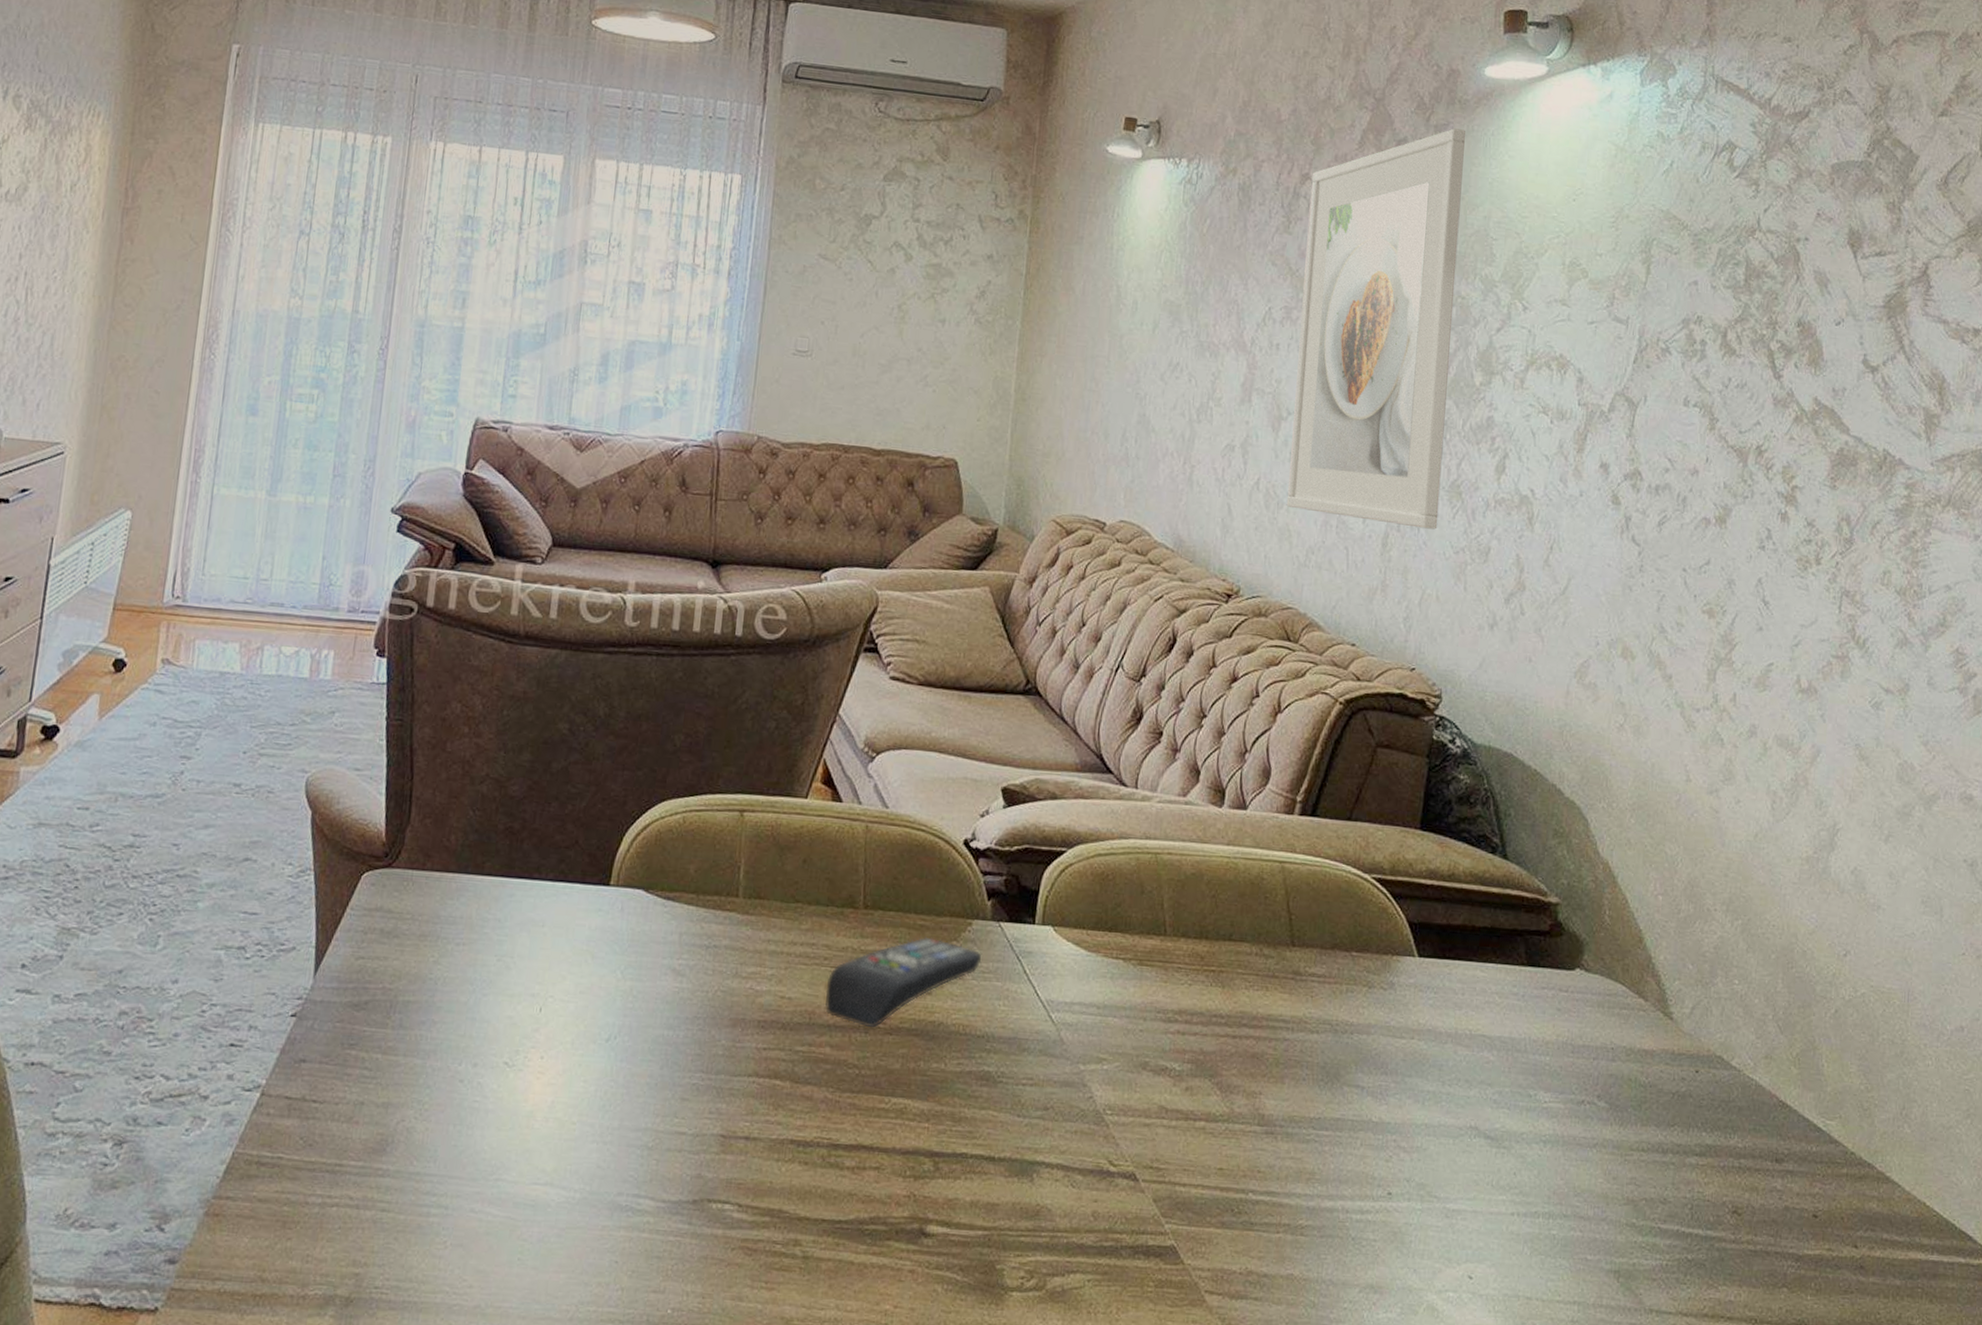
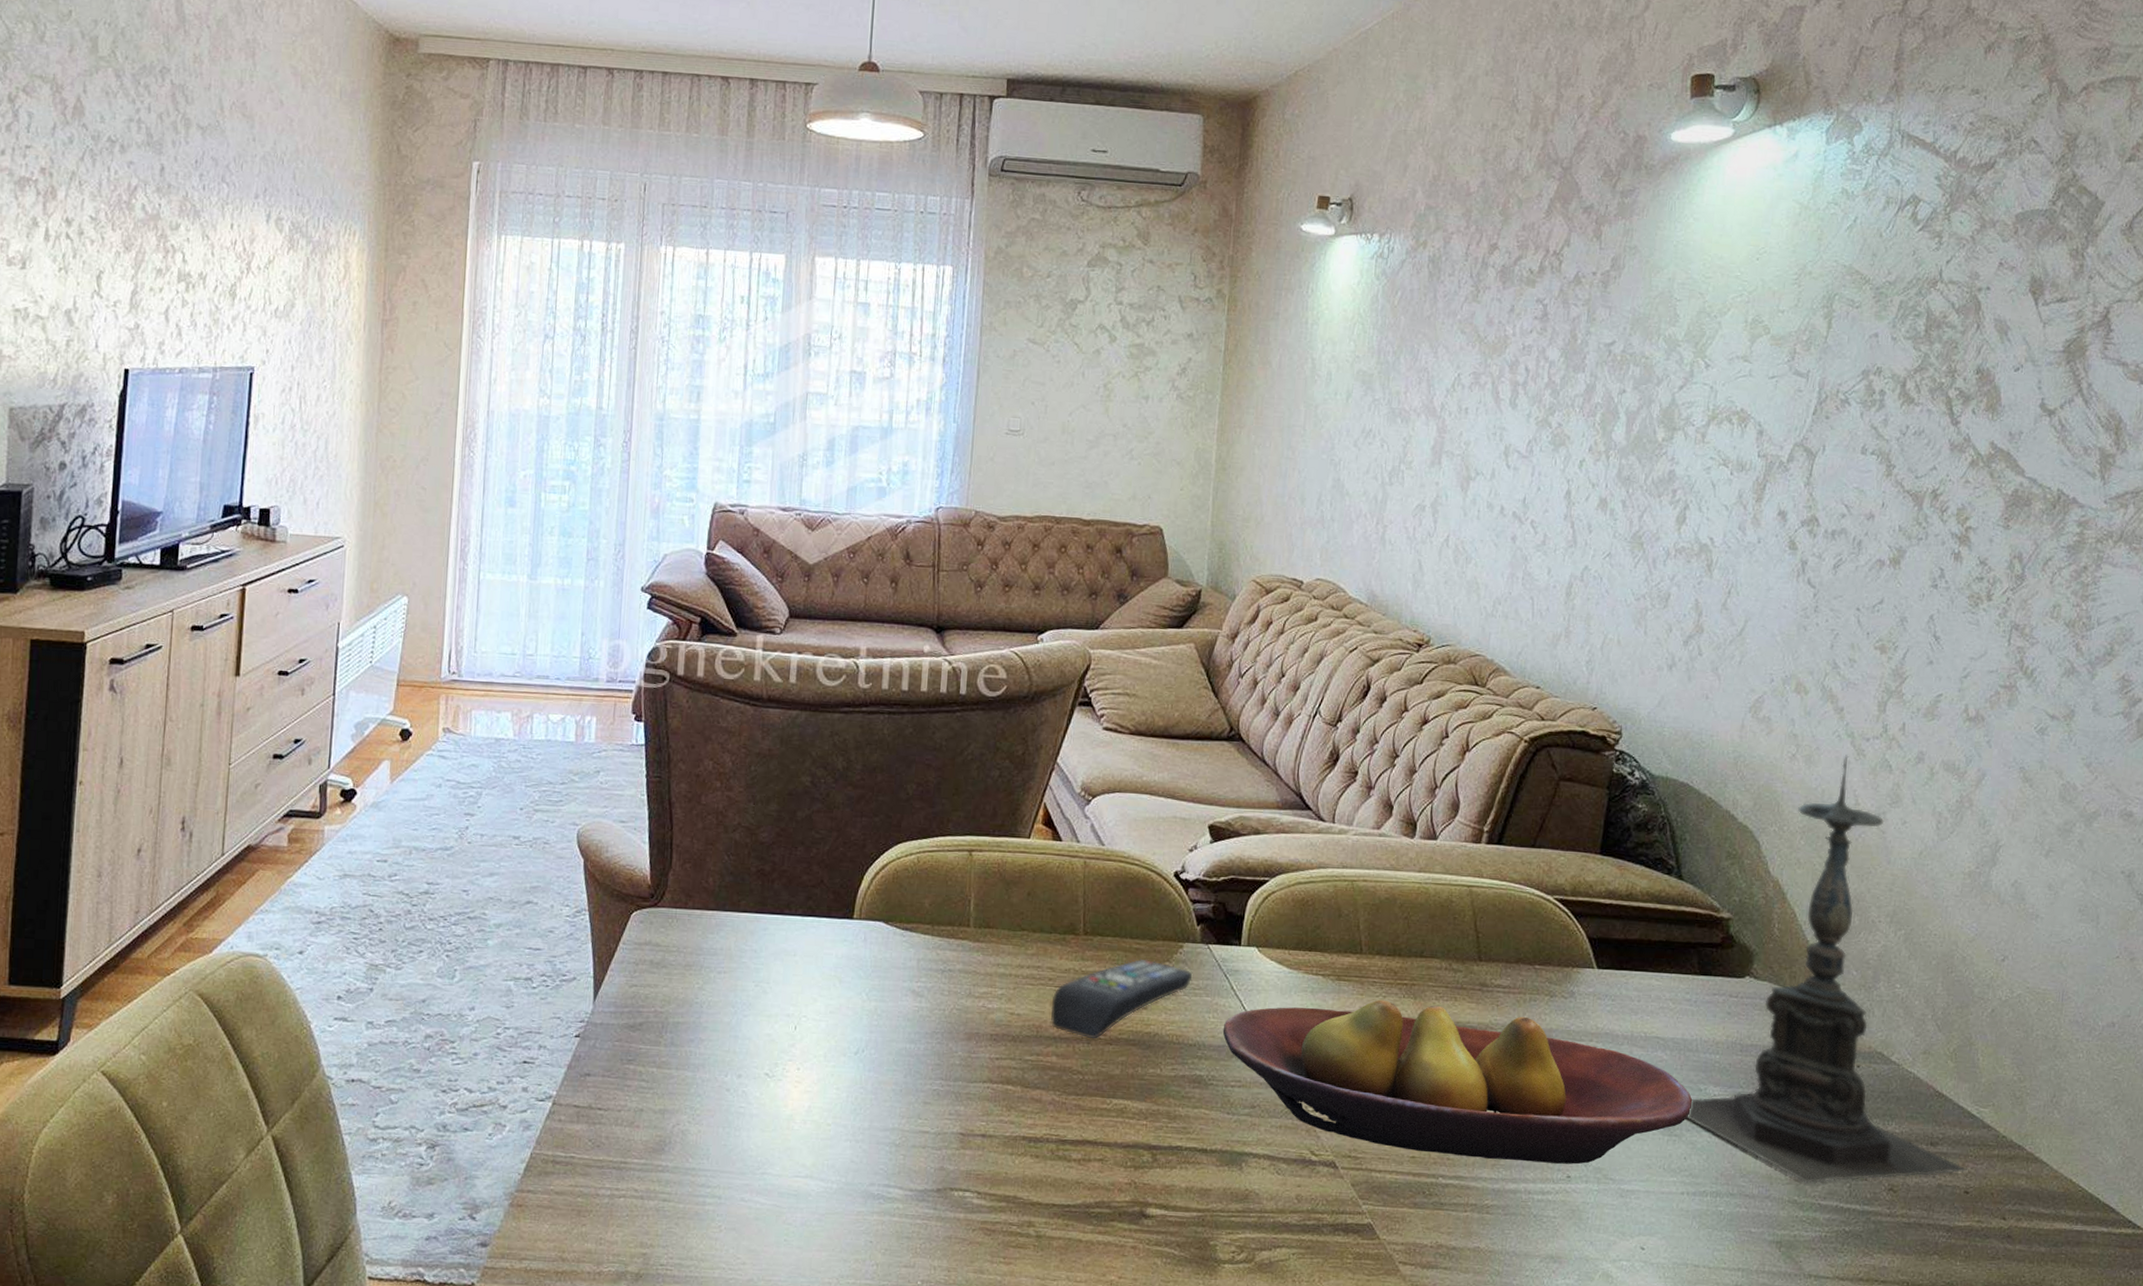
fruit bowl: none [1014,987,1522,1180] -> present [1222,999,1693,1165]
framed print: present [1286,128,1465,530] -> none [1474,194,1651,578]
candle holder: none [1516,726,1816,1205] -> present [1687,755,1968,1184]

